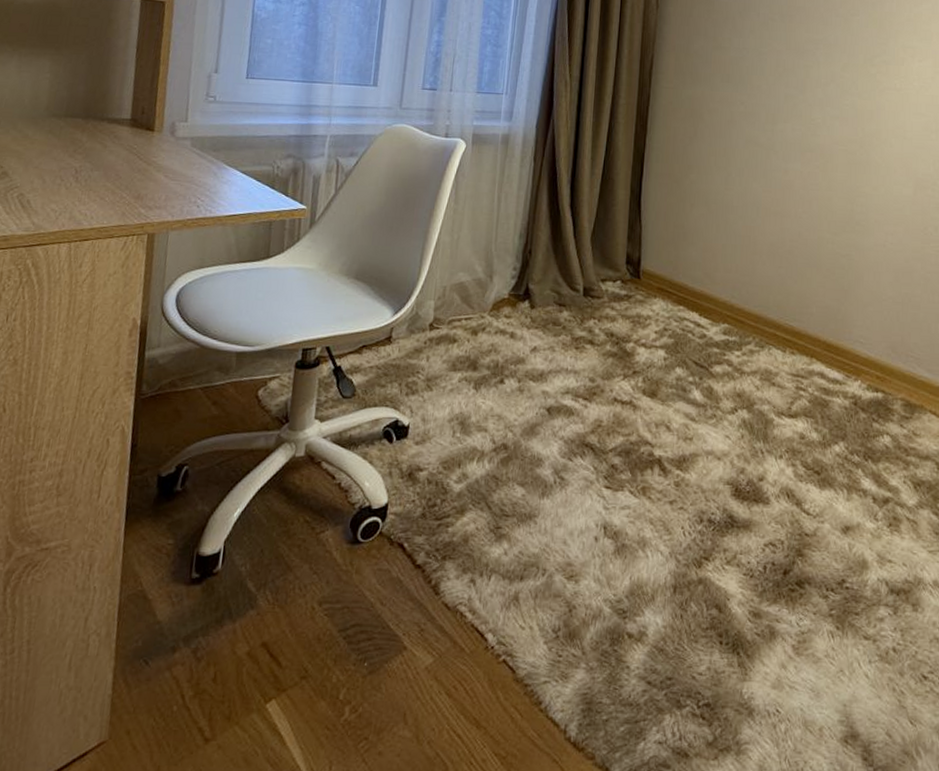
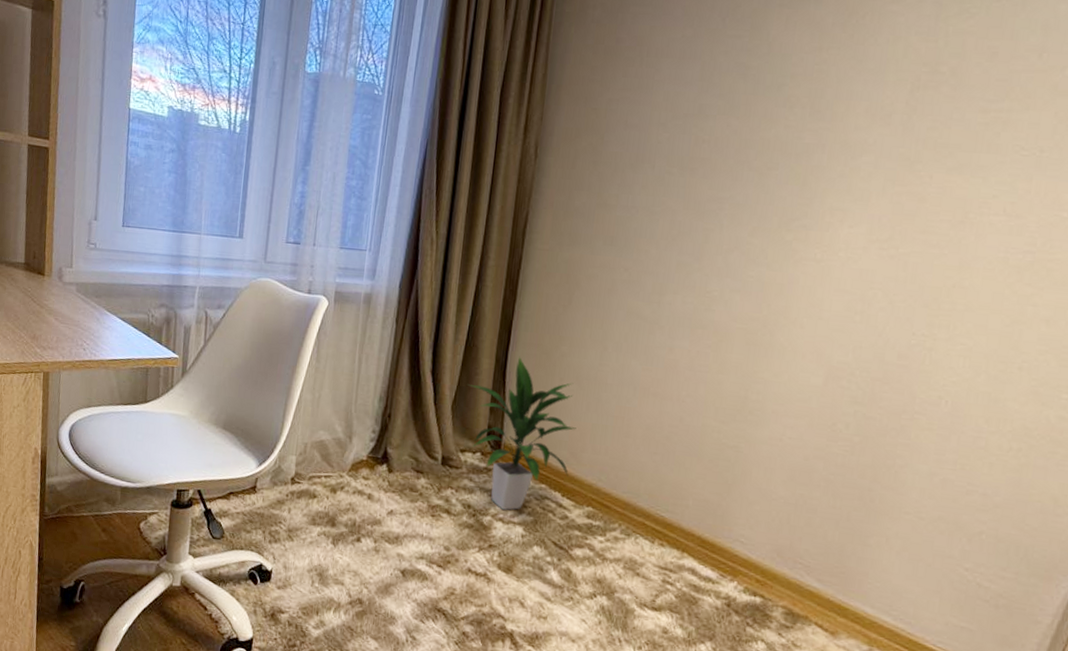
indoor plant: none [606,185,709,336] -> present [468,356,577,511]

